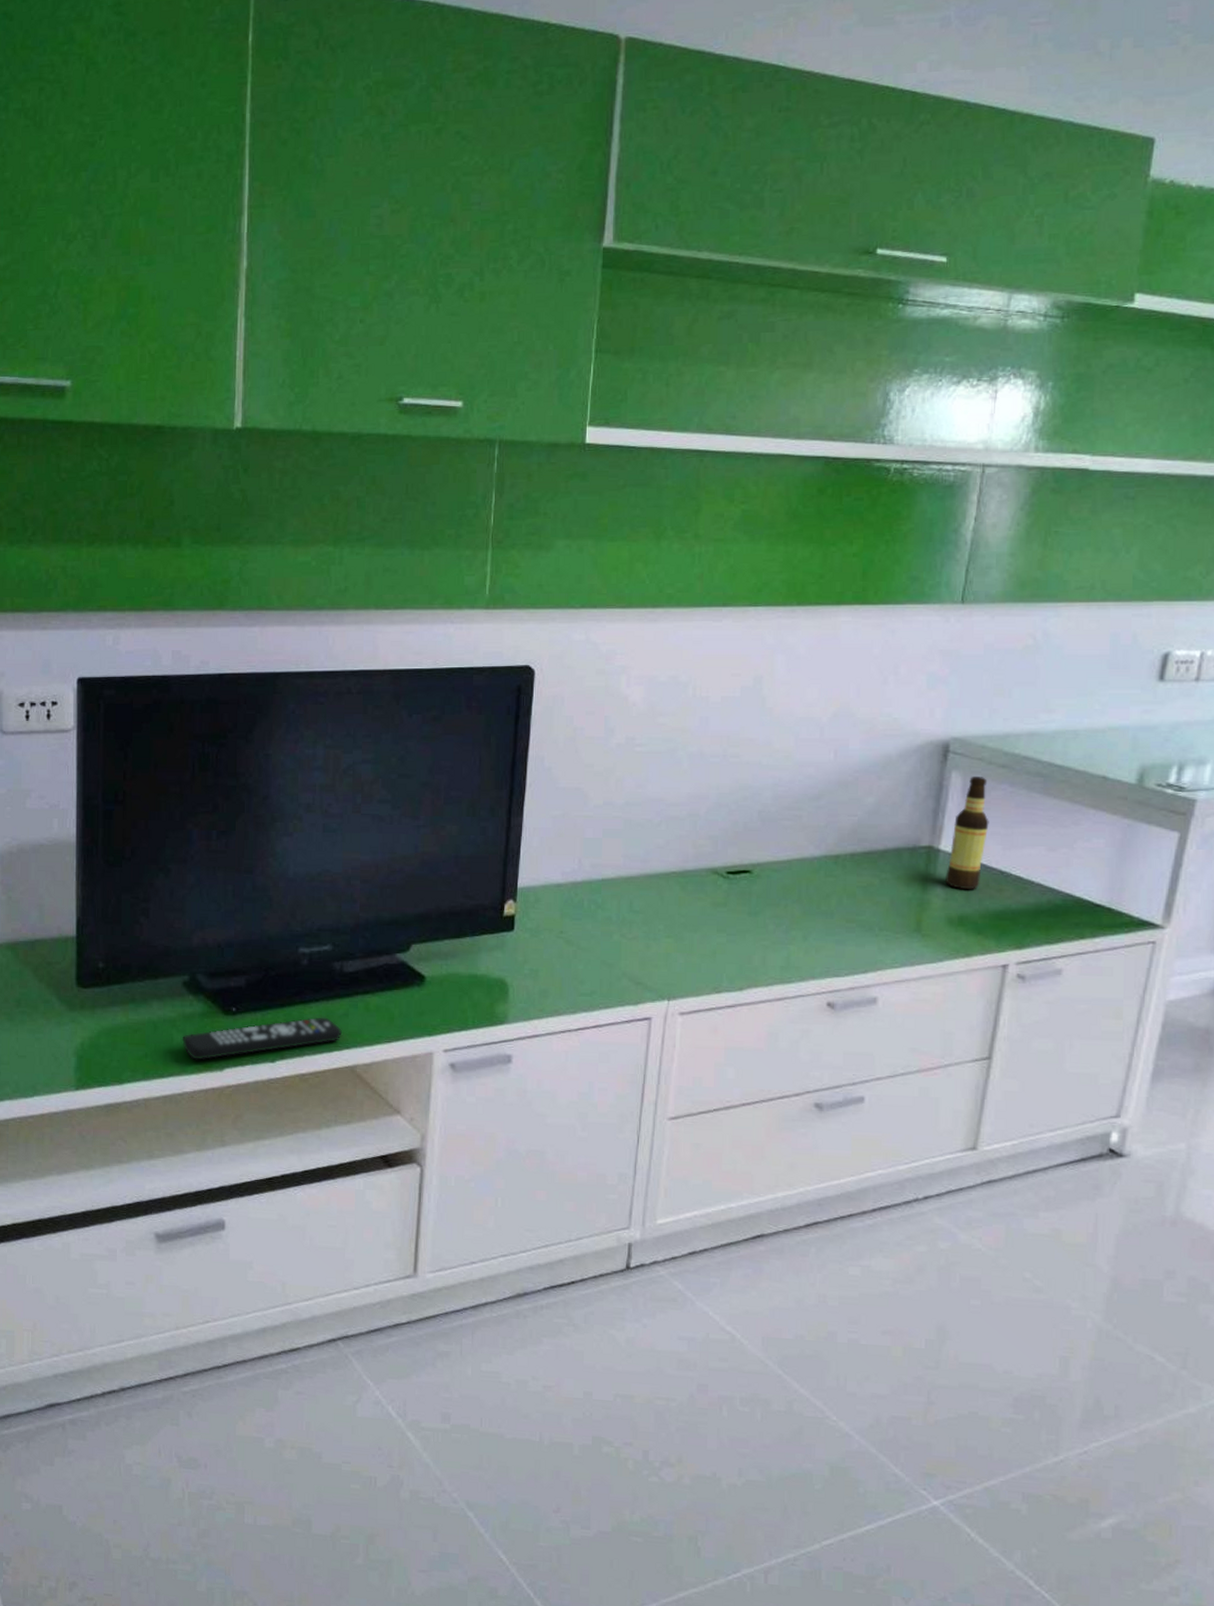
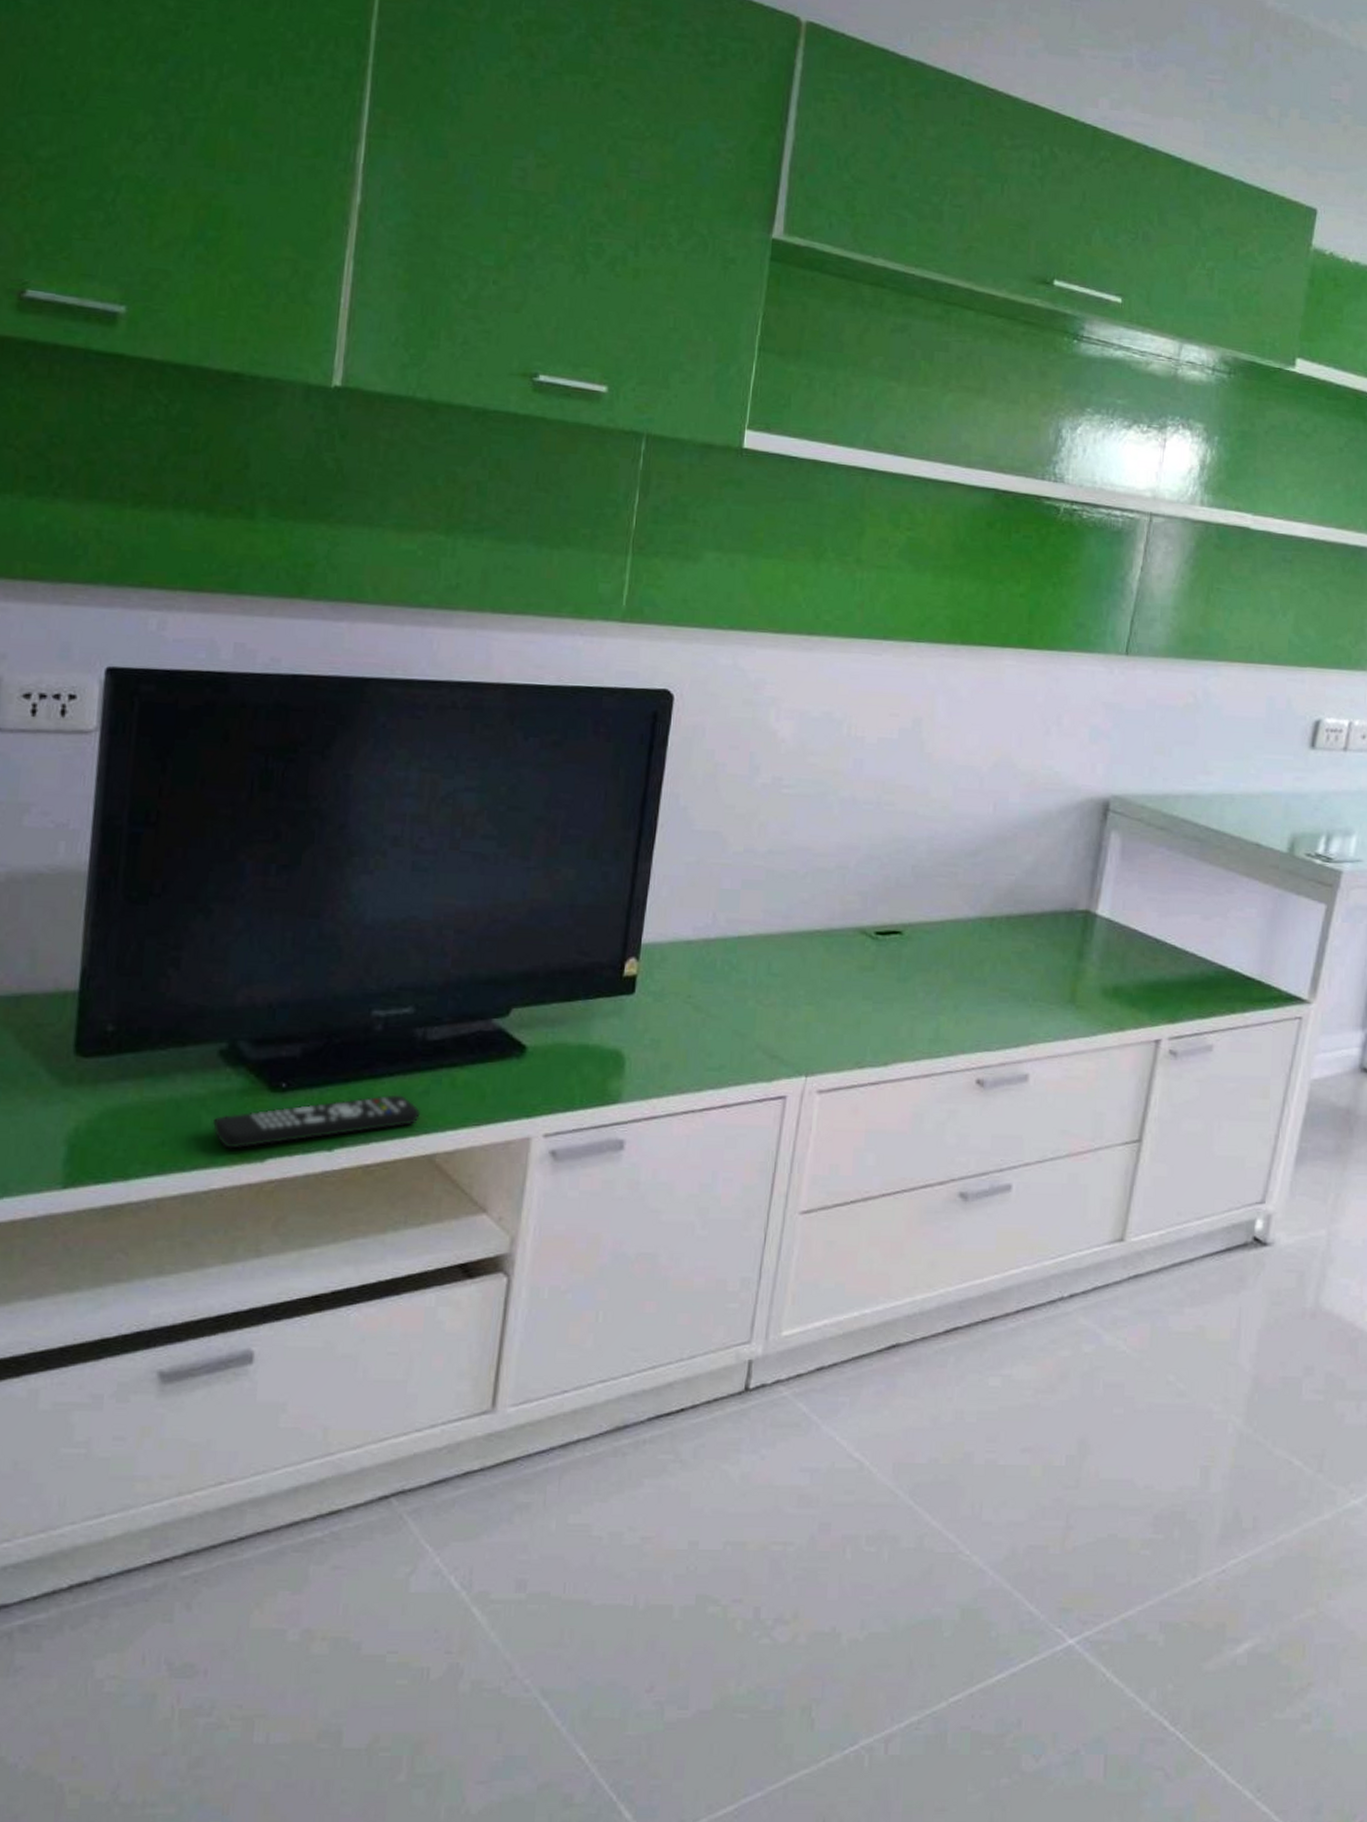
bottle: present [945,775,989,890] -> none [1101,837,1147,959]

